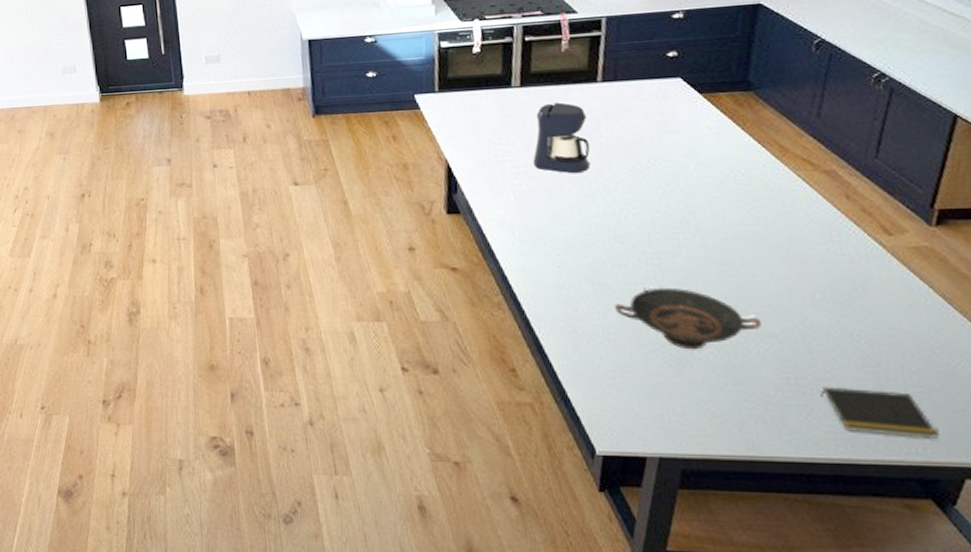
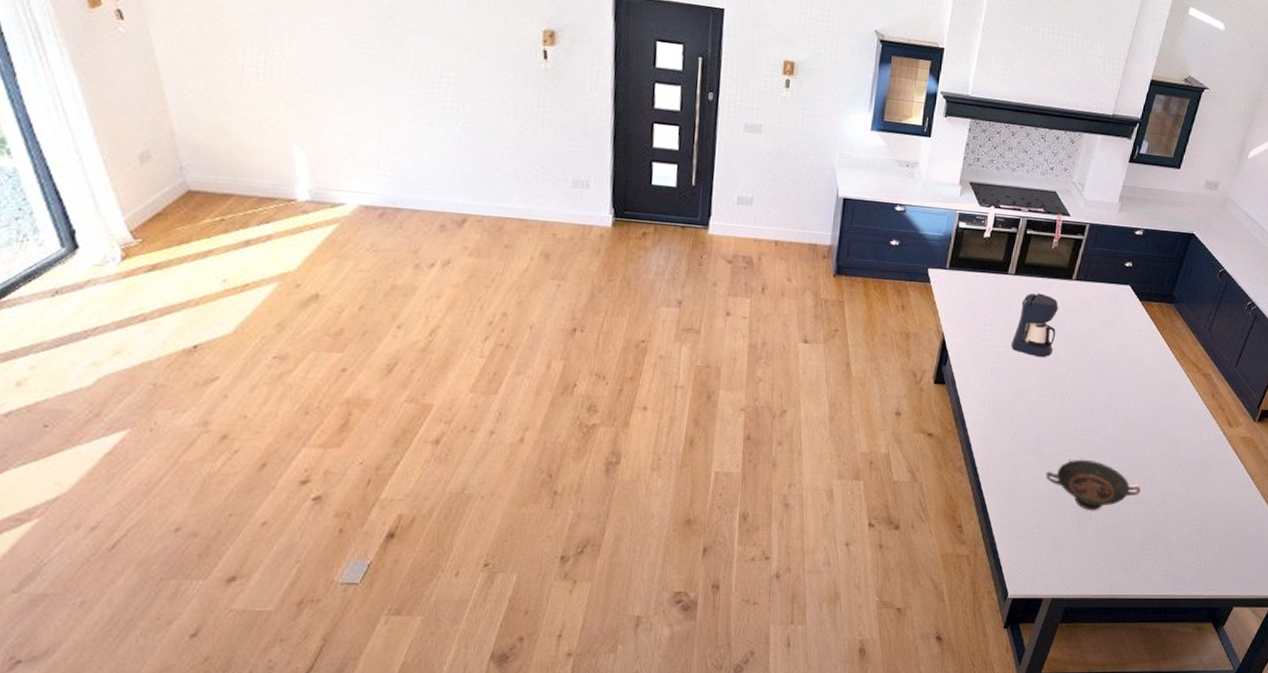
notepad: present [820,386,938,439] -> none [1165,540,1225,578]

